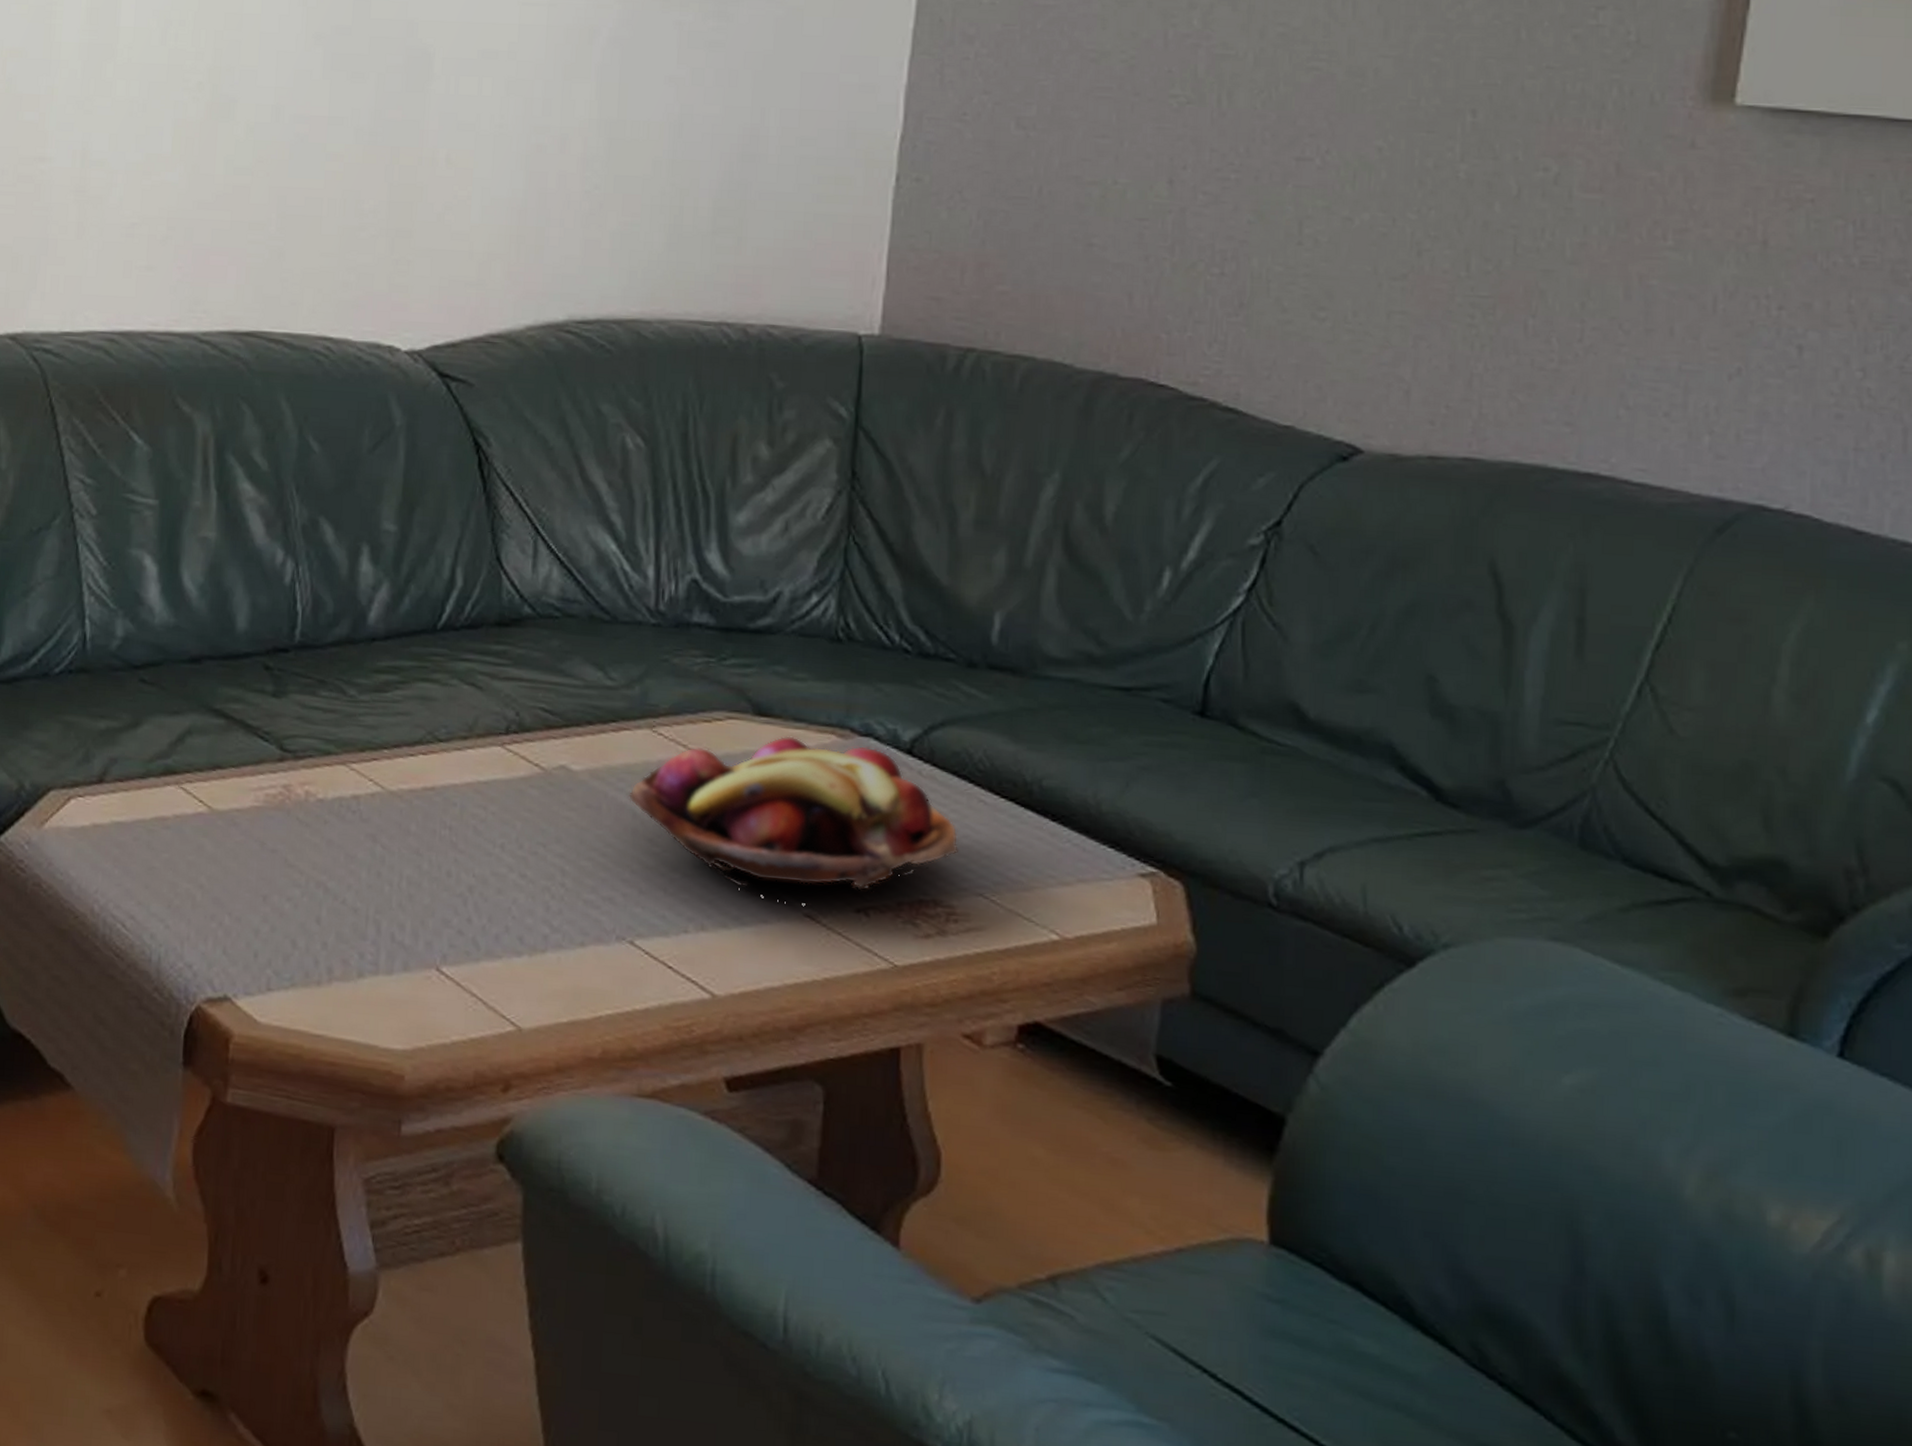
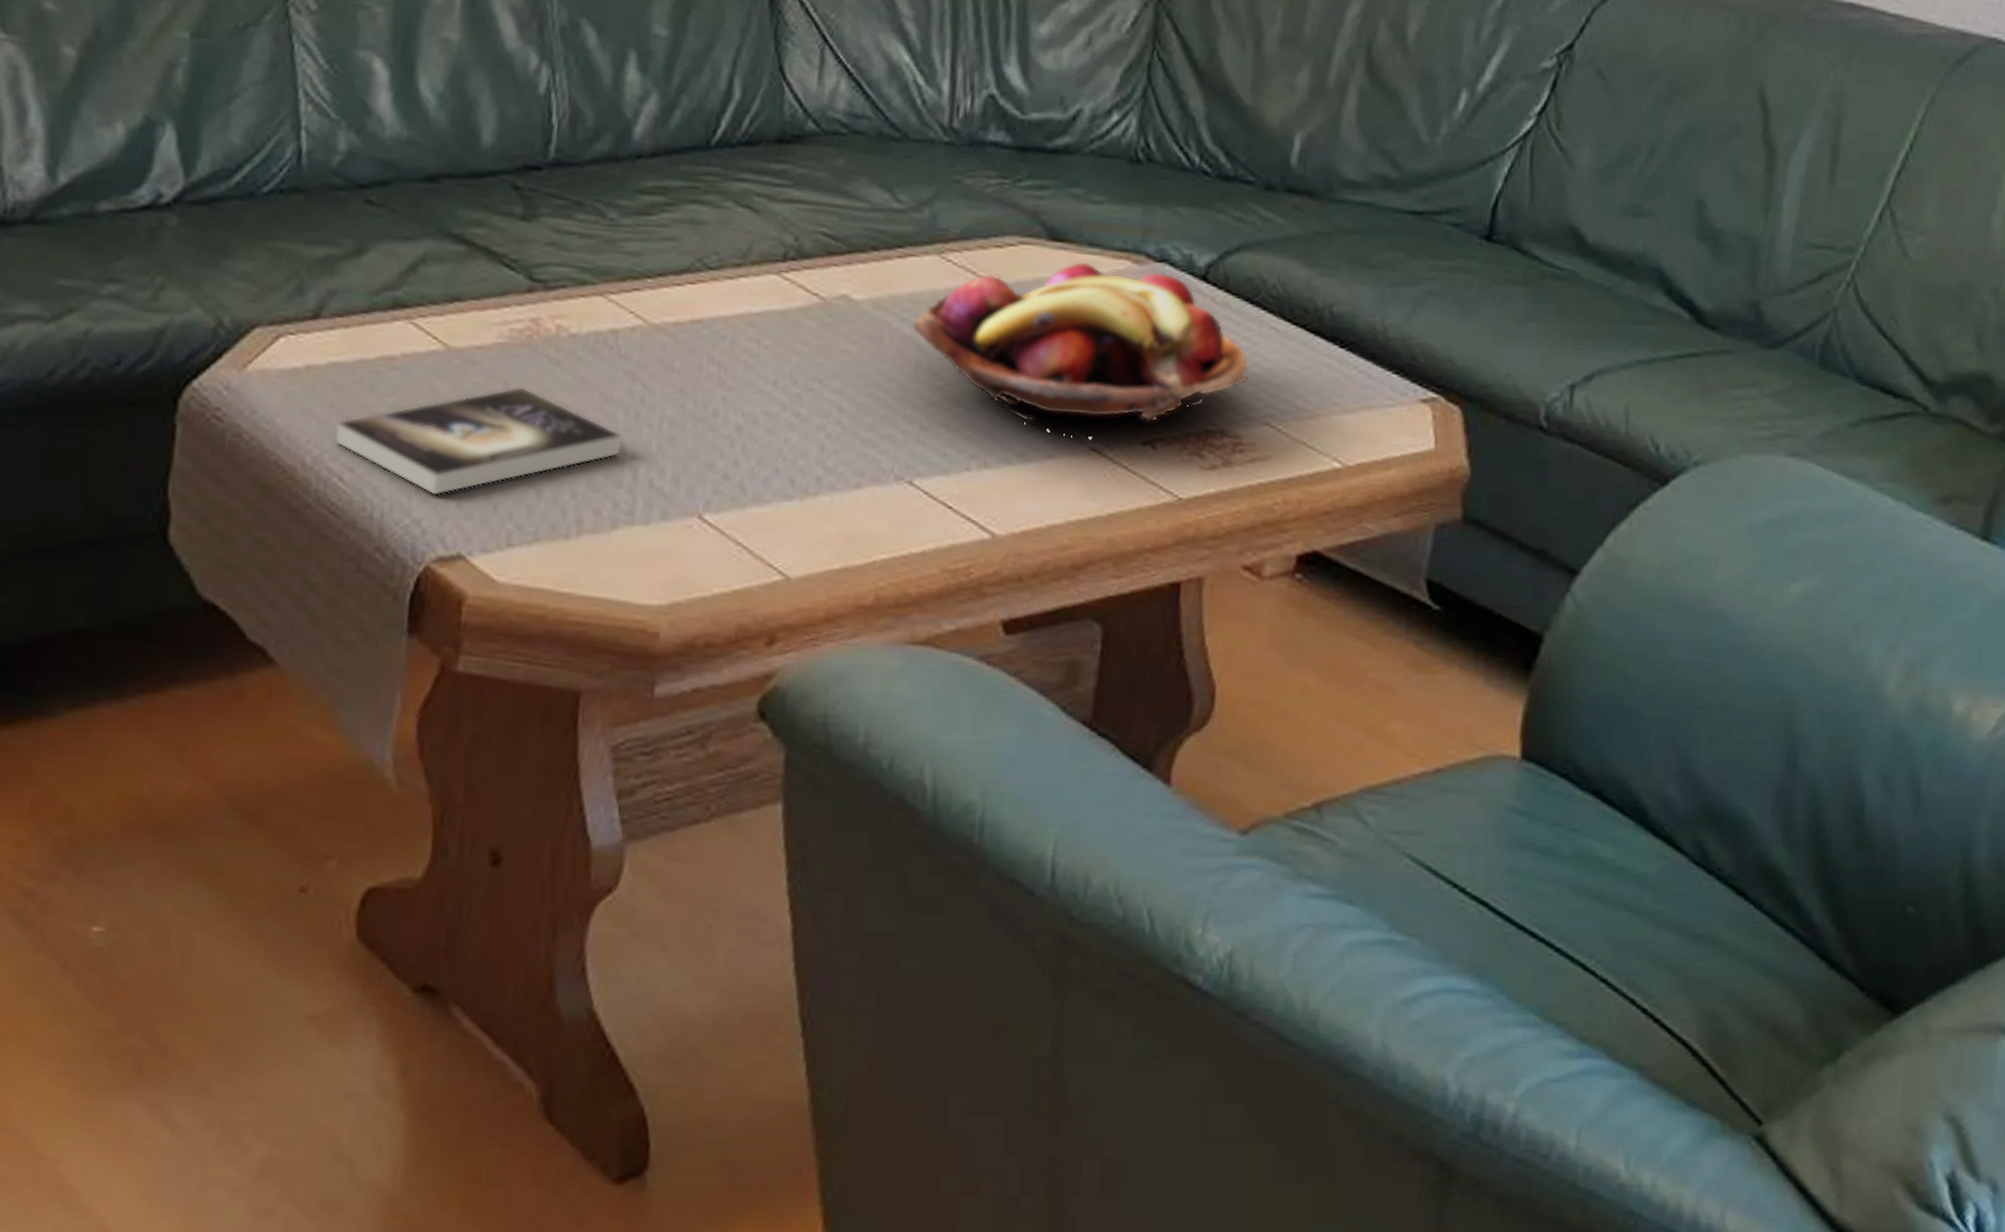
book: none [118,846,366,943] -> present [334,387,623,496]

